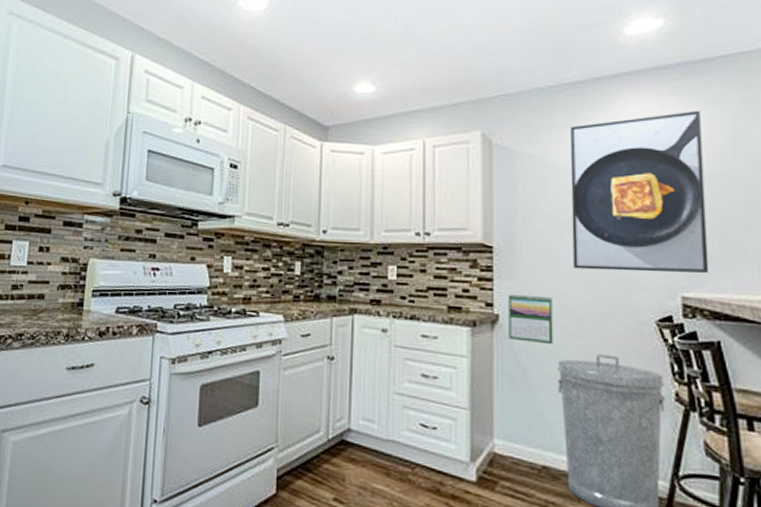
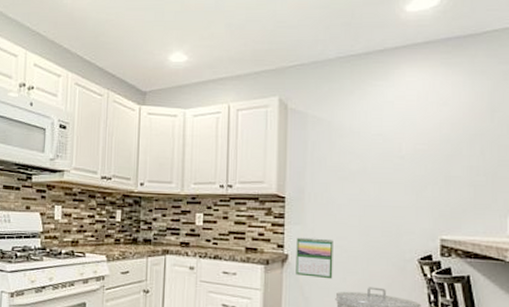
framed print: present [570,110,709,273] -> none [352,79,466,219]

